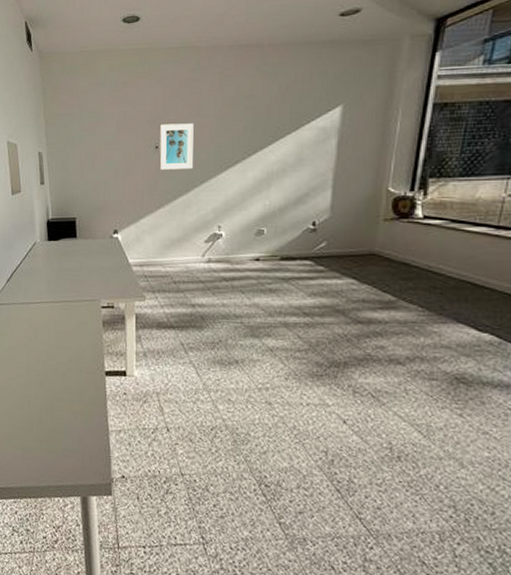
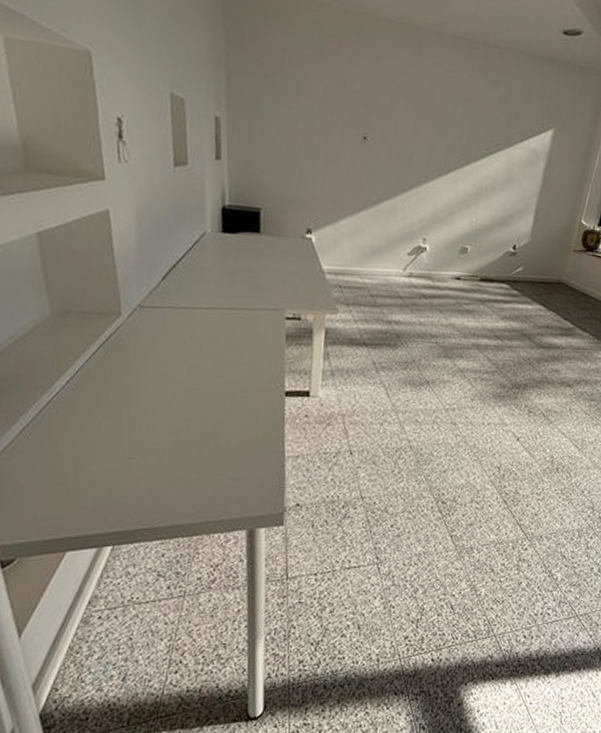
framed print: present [159,123,194,170] -> none [366,111,409,171]

